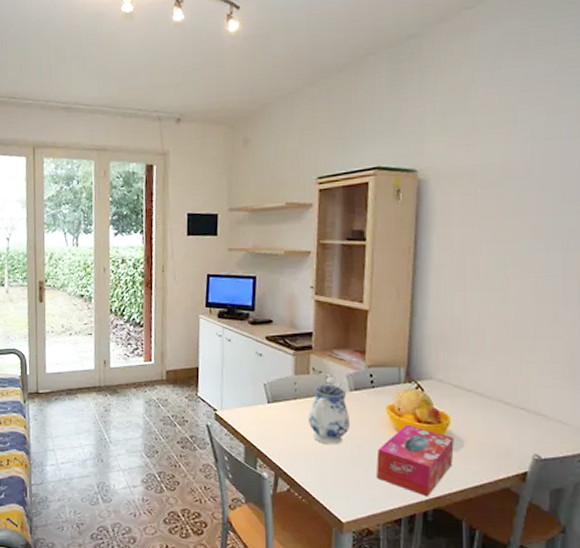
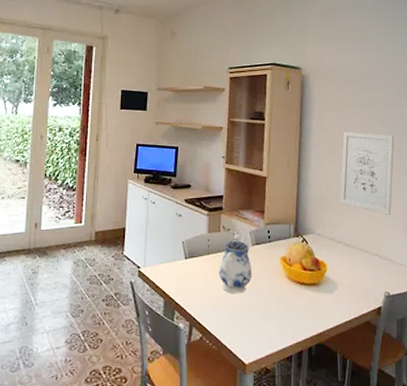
tissue box: present [375,424,454,497] -> none [272,272,330,335]
wall art: none [471,250,557,360] -> present [340,132,395,216]

